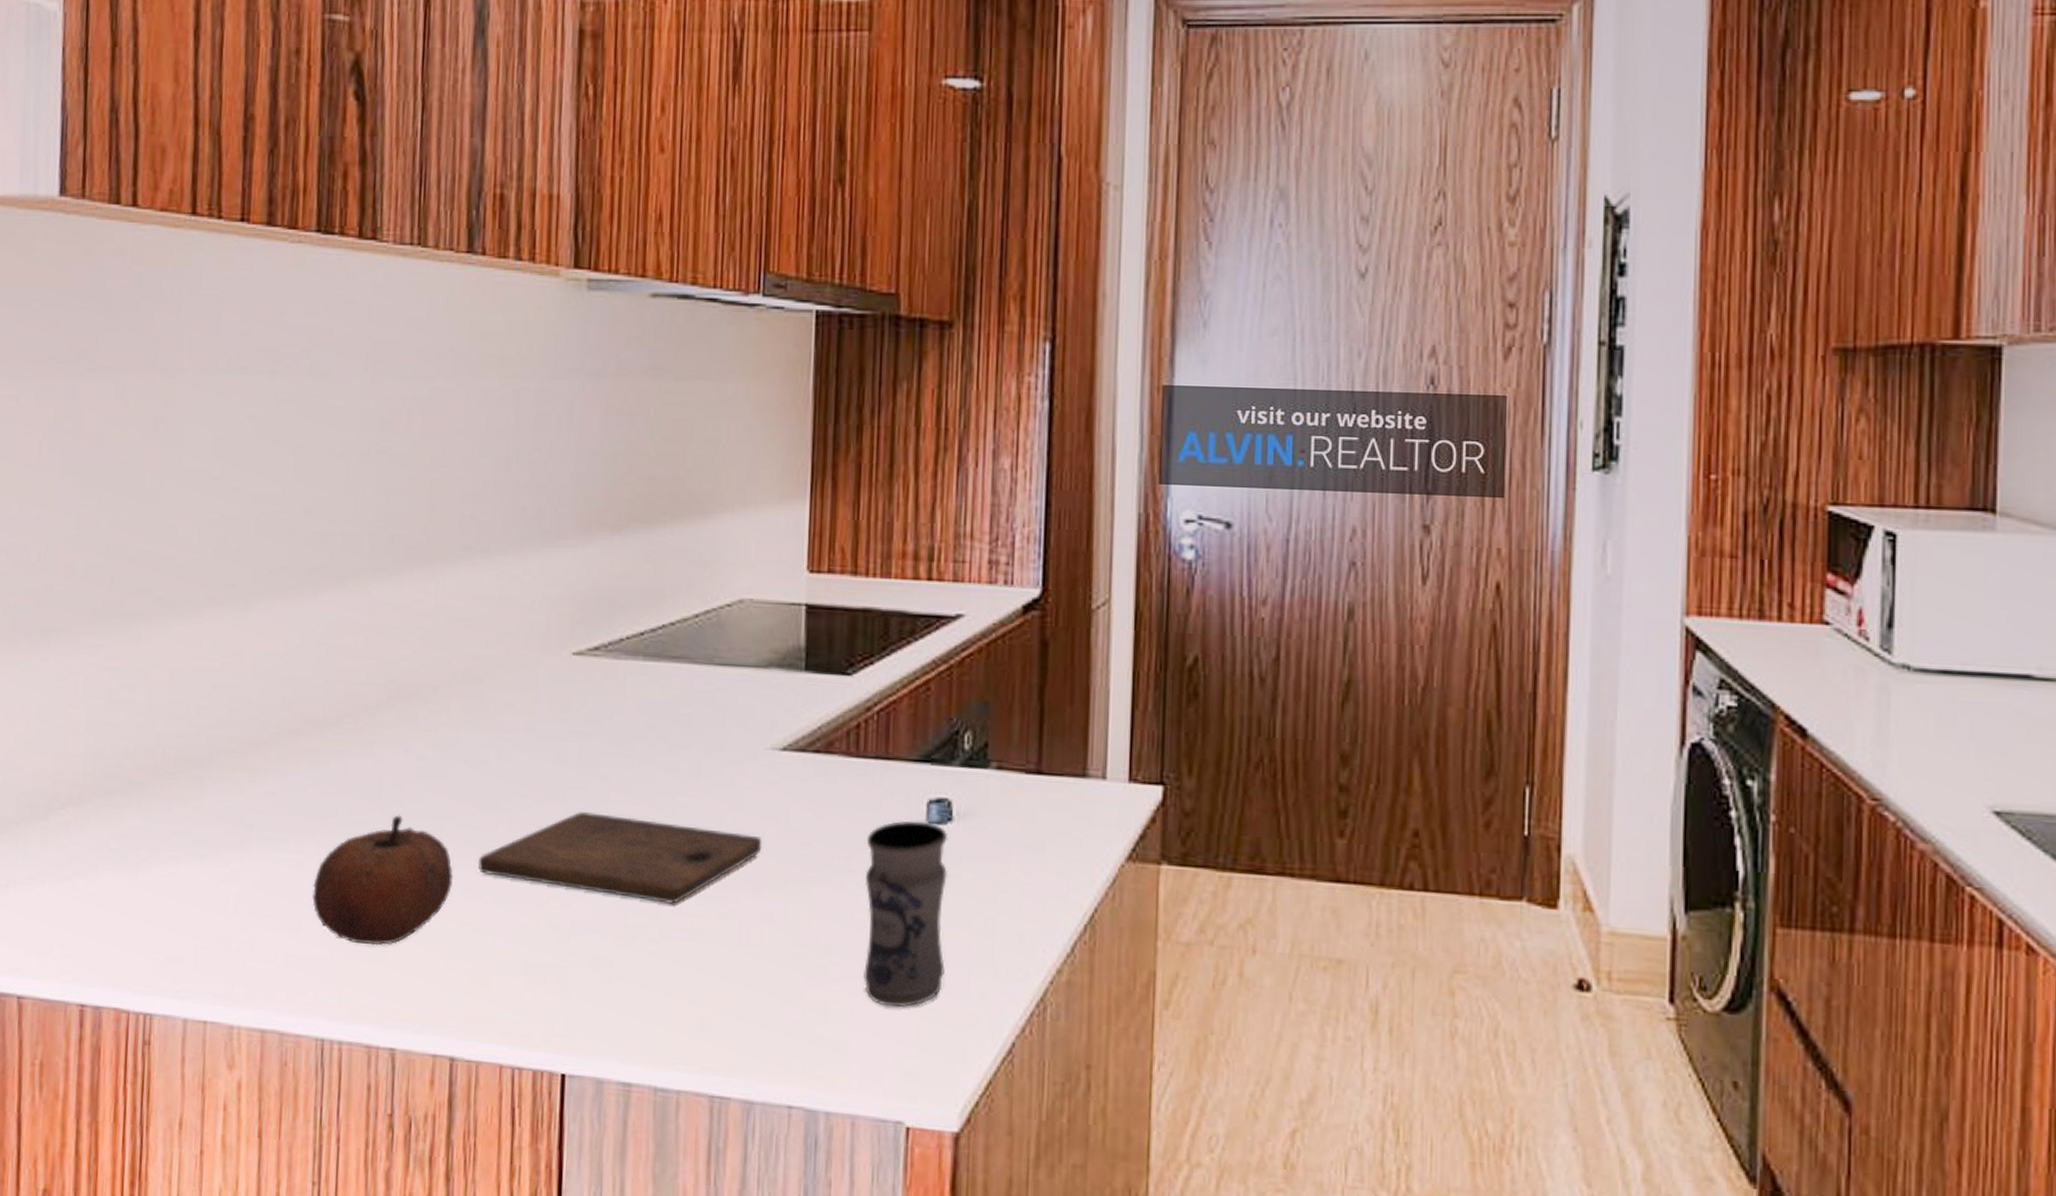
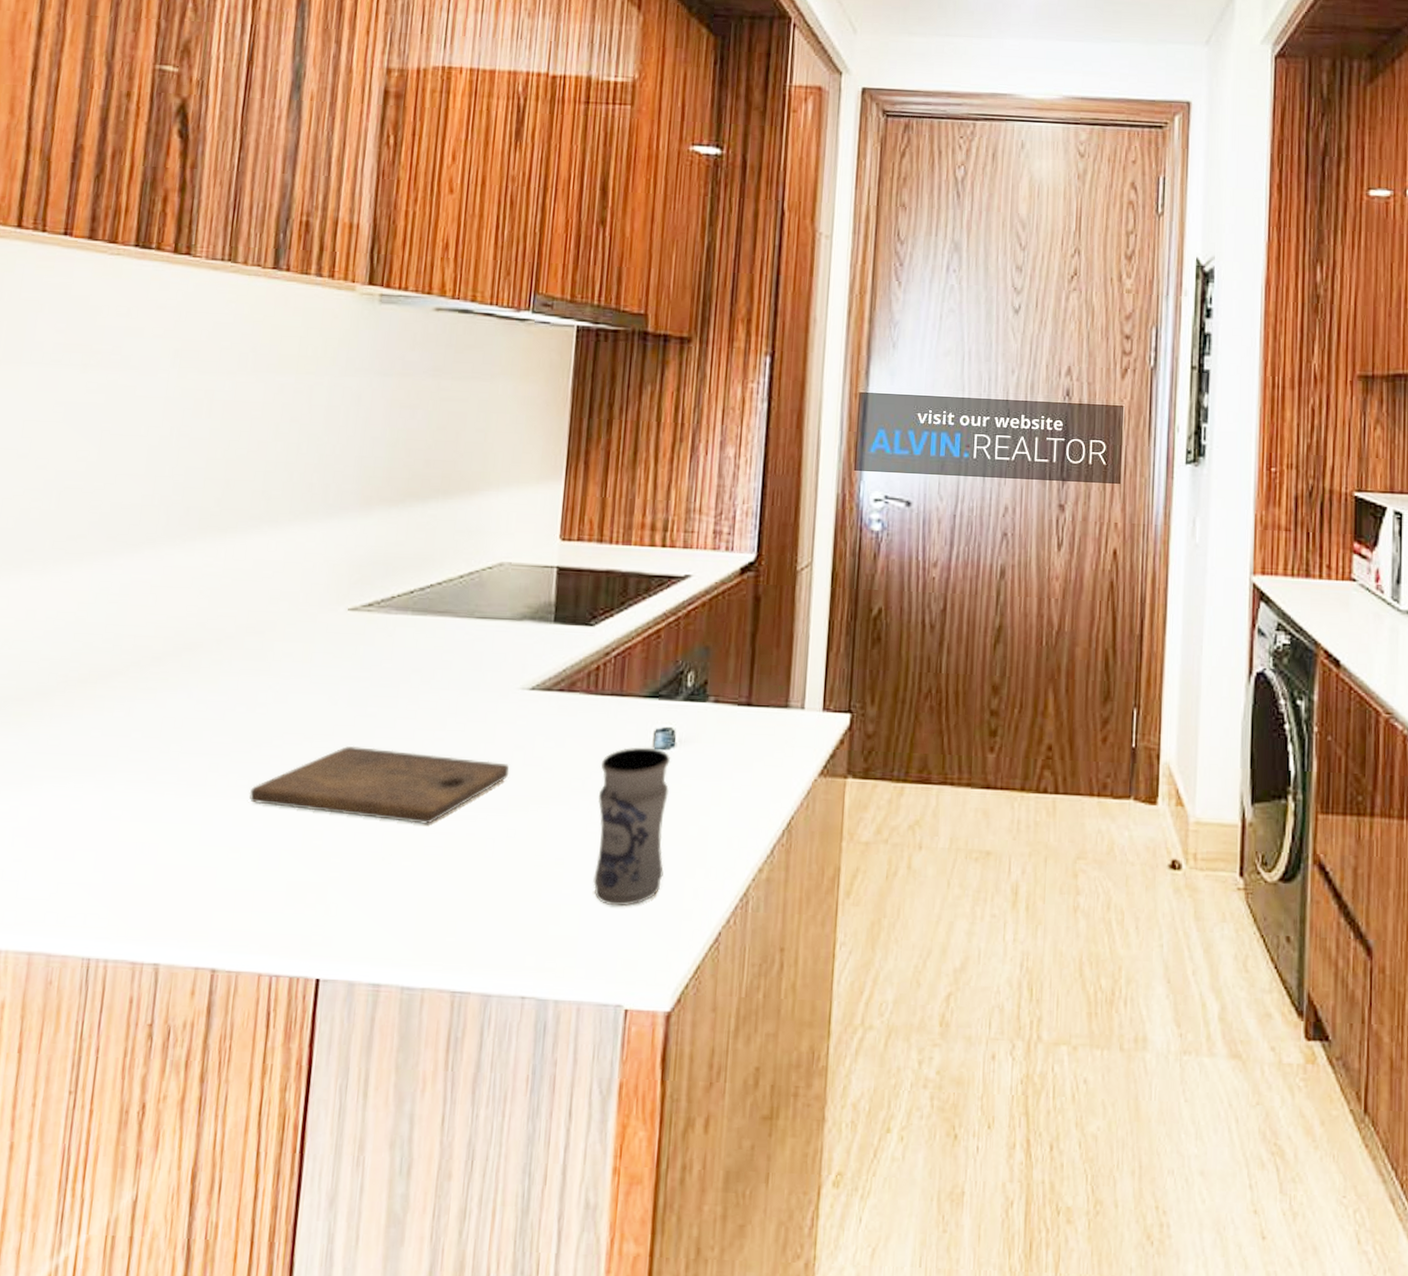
fruit: present [312,815,454,946] -> none [88,753,226,871]

